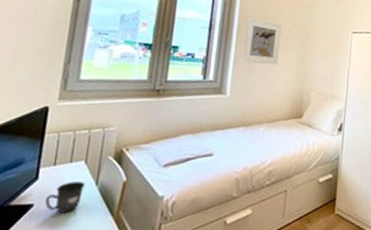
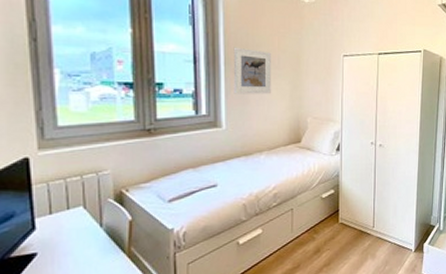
mug: present [45,181,85,213] -> none [50,226,88,257]

